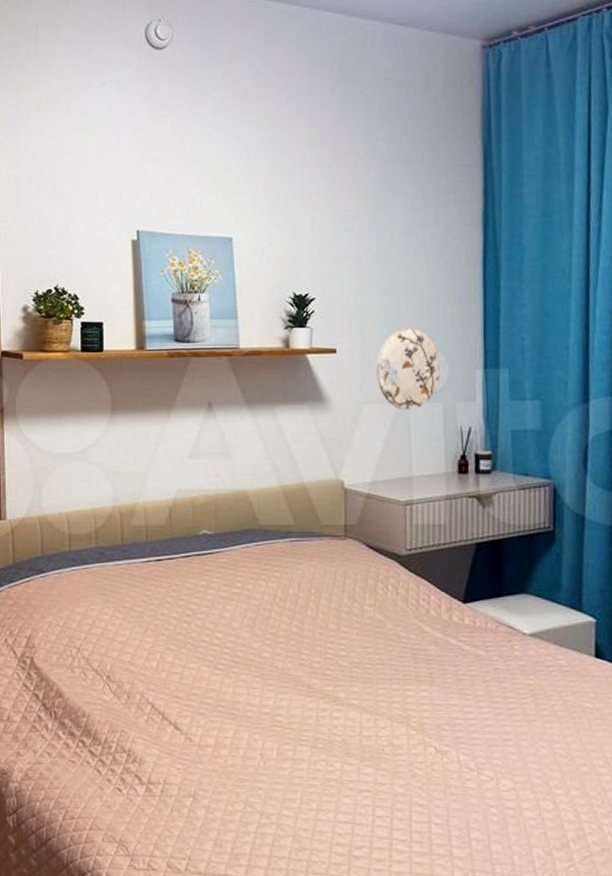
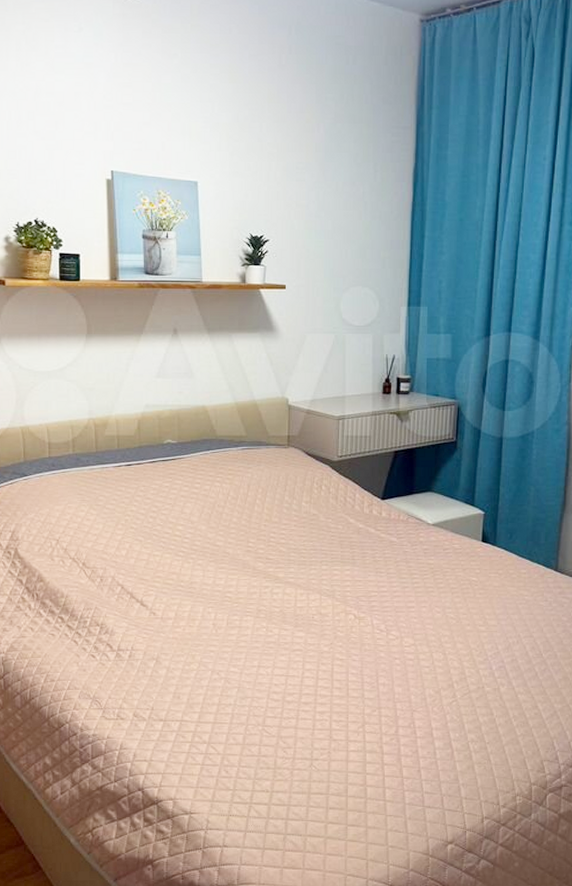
decorative plate: present [376,327,441,410] -> none [319,268,372,340]

